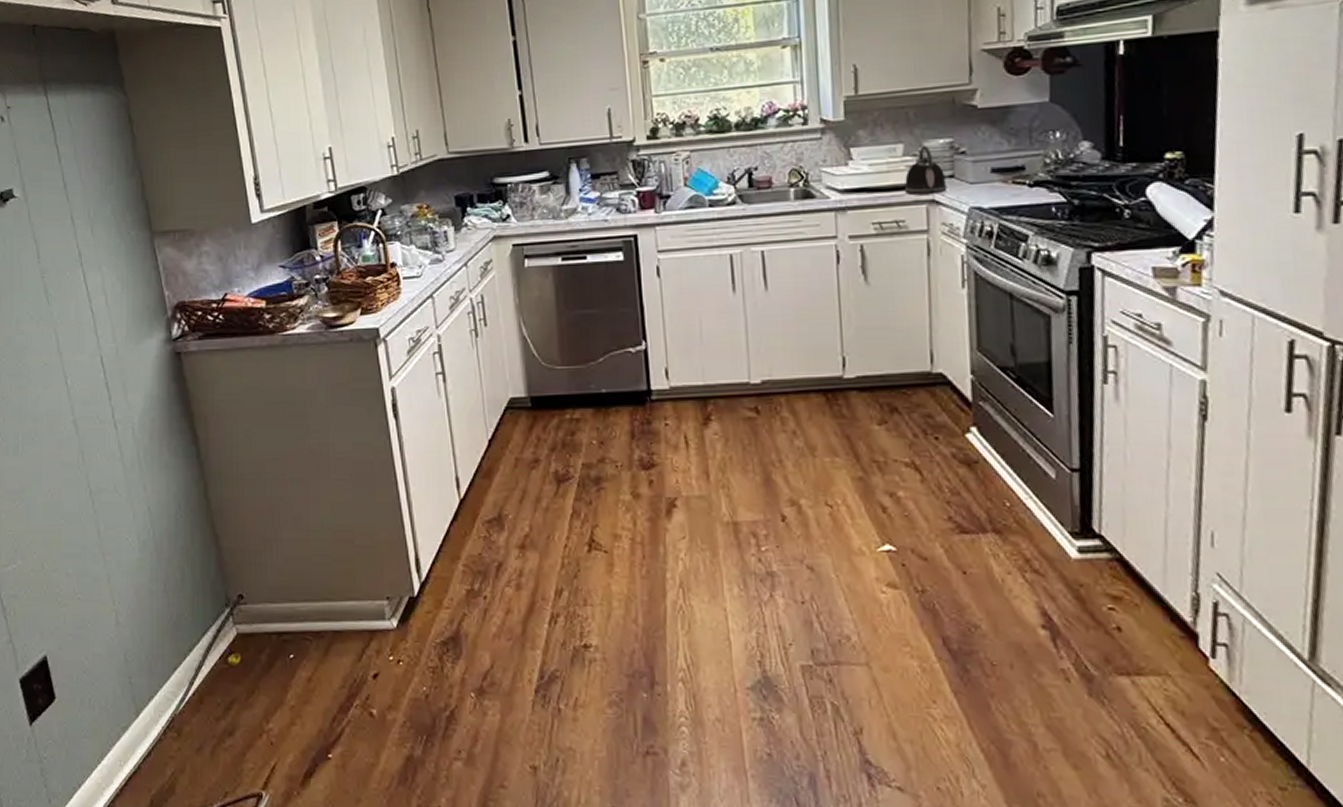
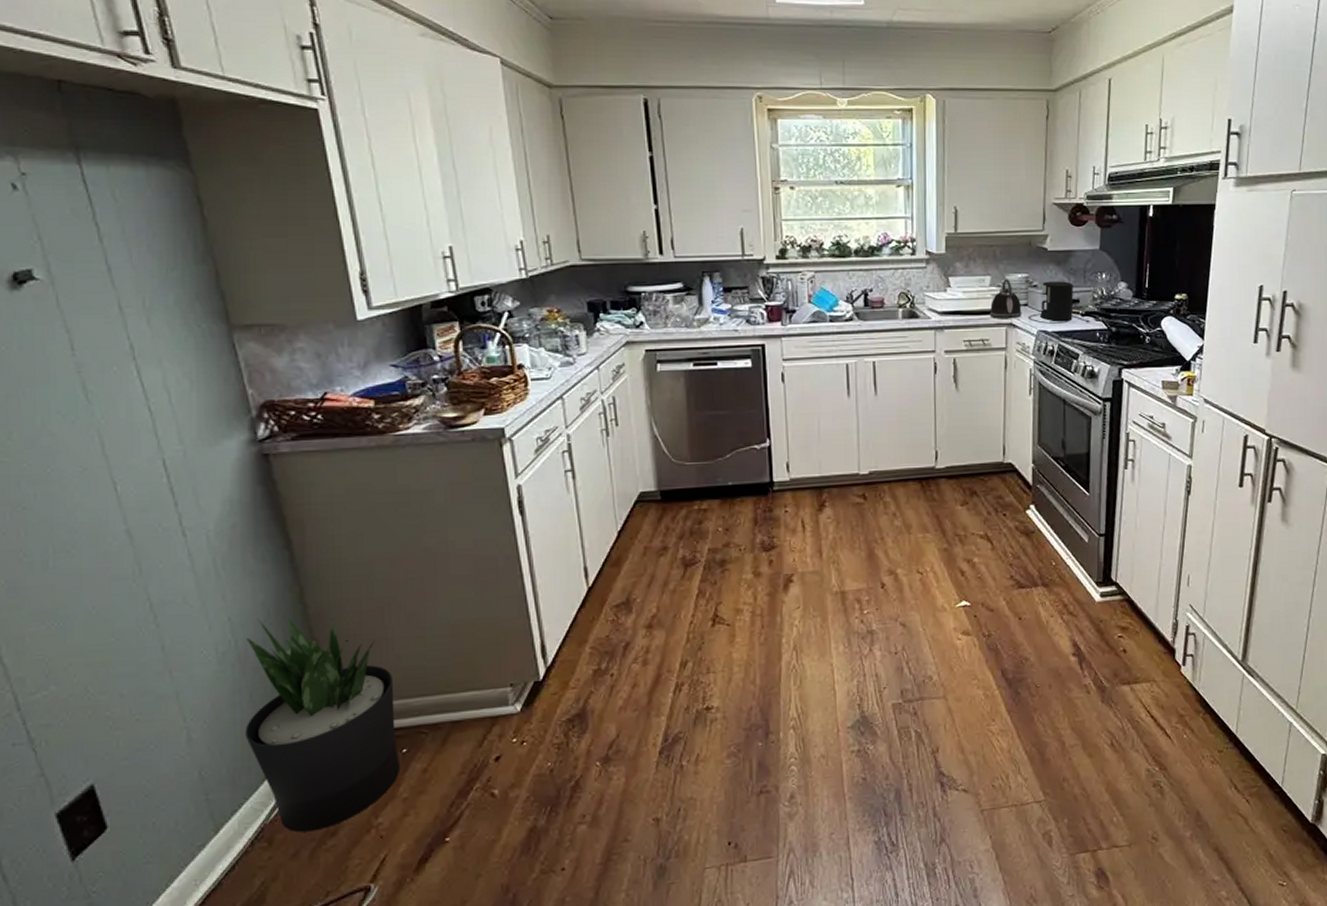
planter: none [160,511,287,728] -> present [245,618,399,833]
coffee maker: none [956,144,1042,199] -> present [1029,281,1091,324]

